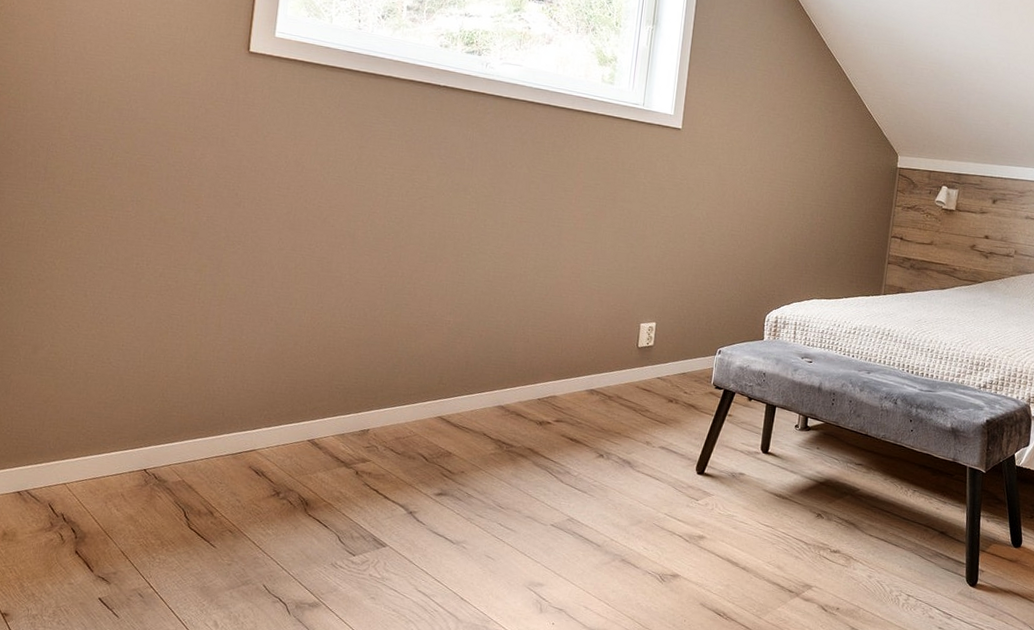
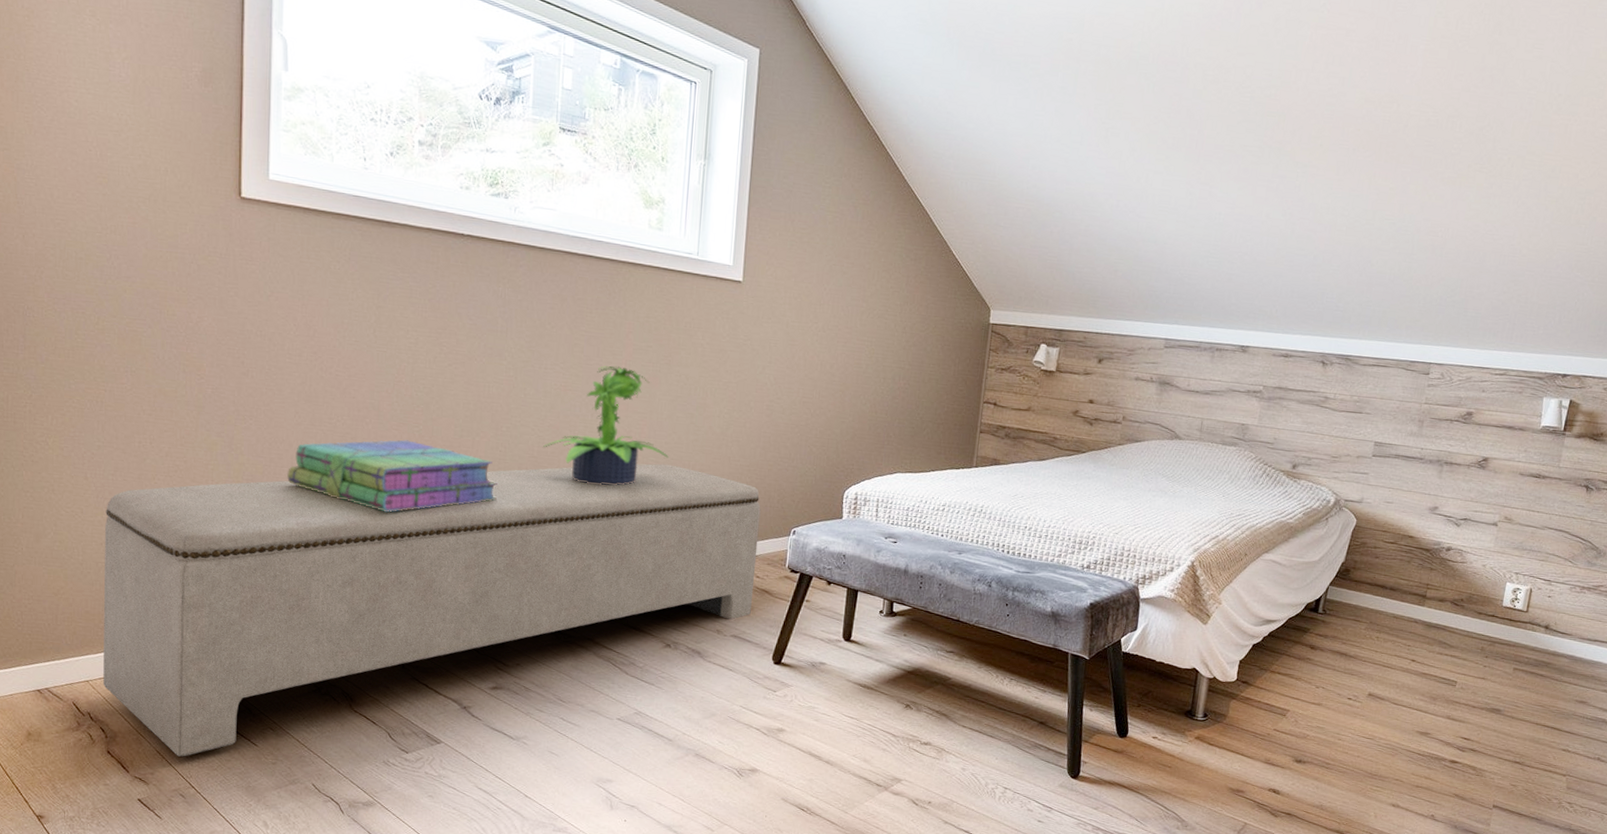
bench: none [79,288,691,557] -> present [103,463,761,757]
stack of books: none [266,264,455,329] -> present [287,440,498,512]
potted plant: none [498,201,610,308] -> present [543,366,668,486]

